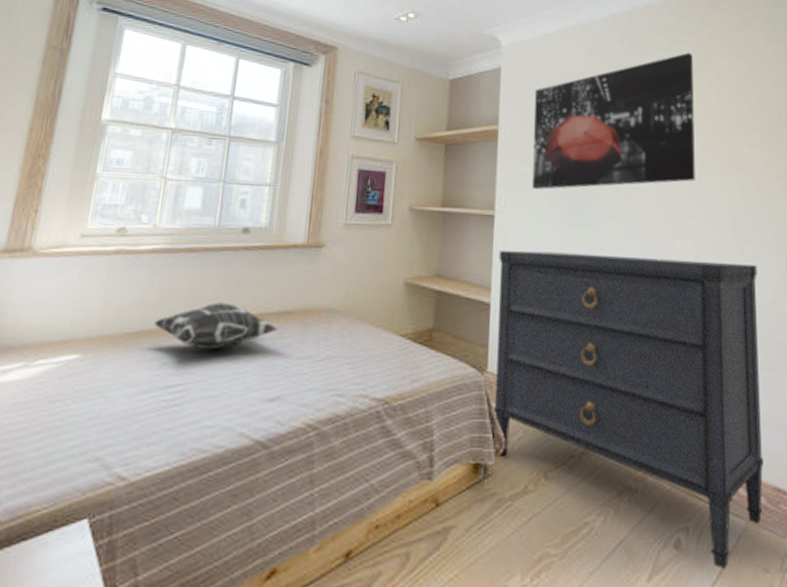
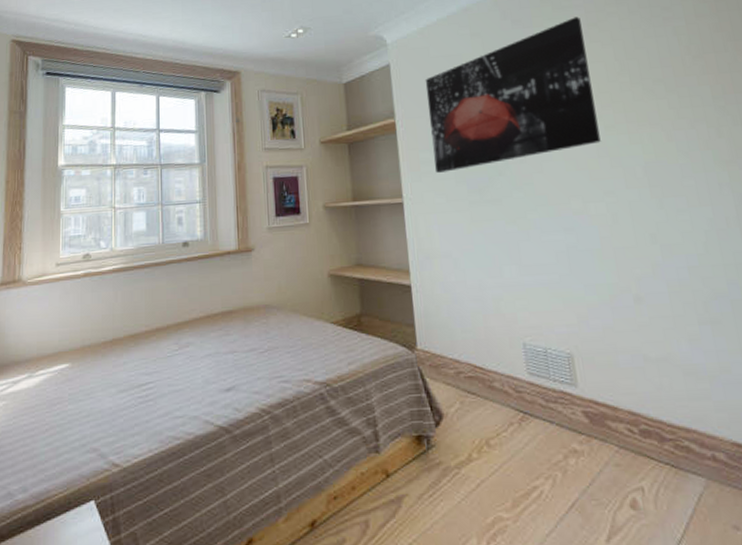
decorative pillow: present [154,302,279,350] -> none [123,308,225,351]
dresser: present [493,250,764,569] -> none [412,218,724,528]

